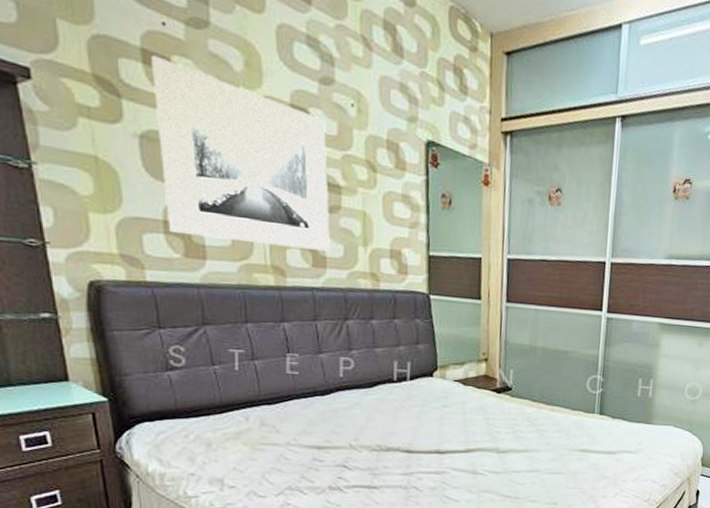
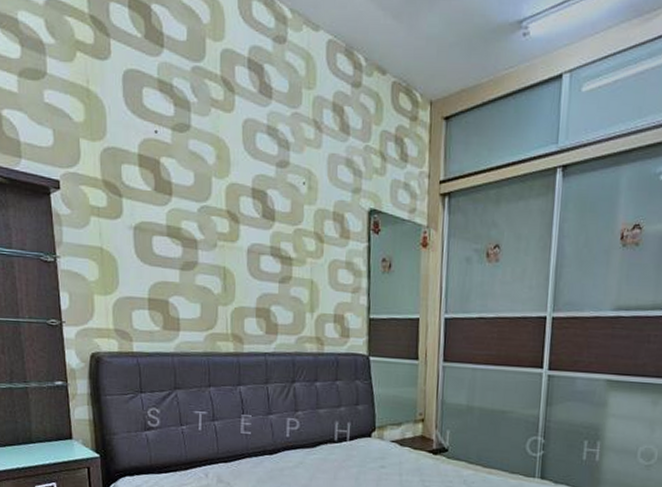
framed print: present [151,55,330,252] -> none [145,159,282,319]

